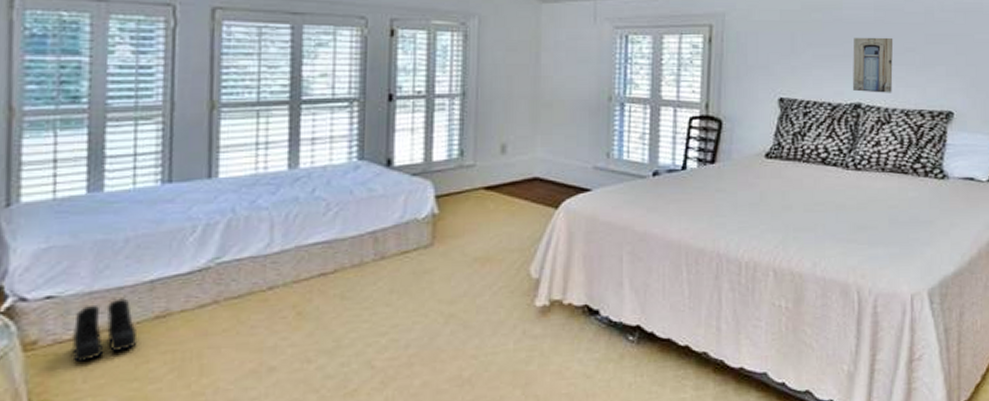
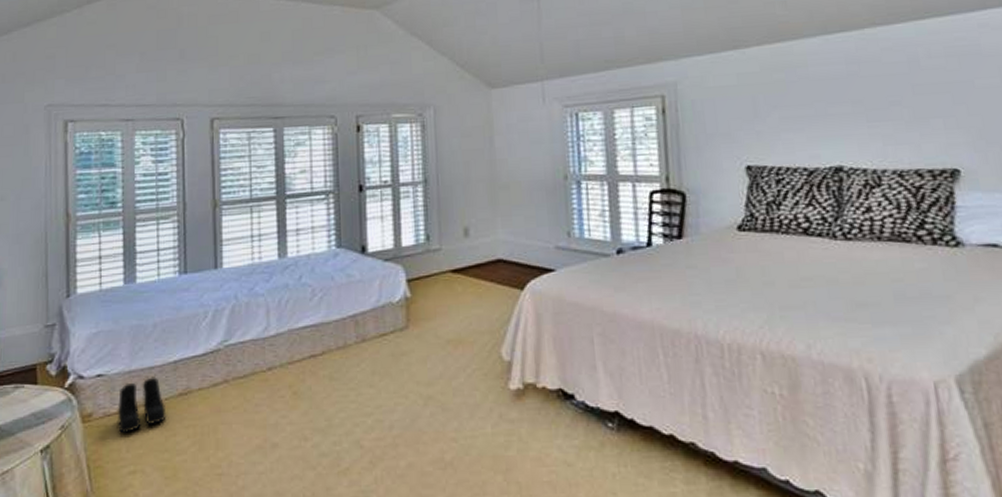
wall art: present [852,37,894,93] -> none [825,91,879,154]

